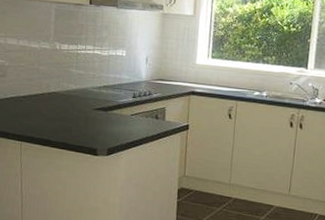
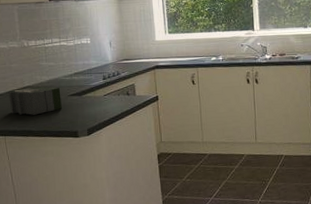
toaster: none [31,93,86,125] -> present [8,86,62,115]

